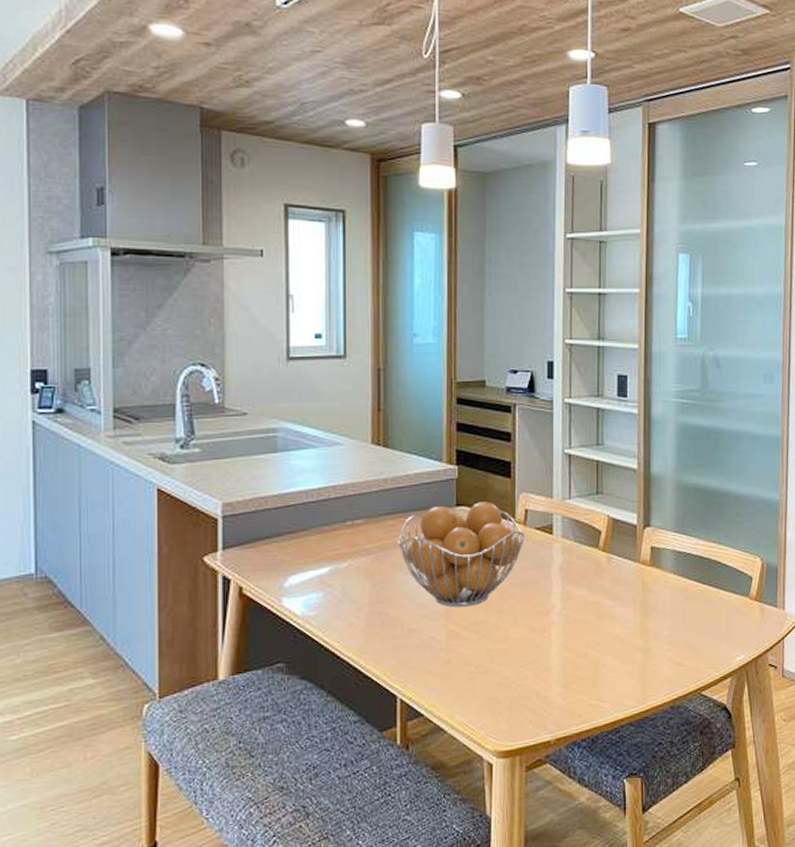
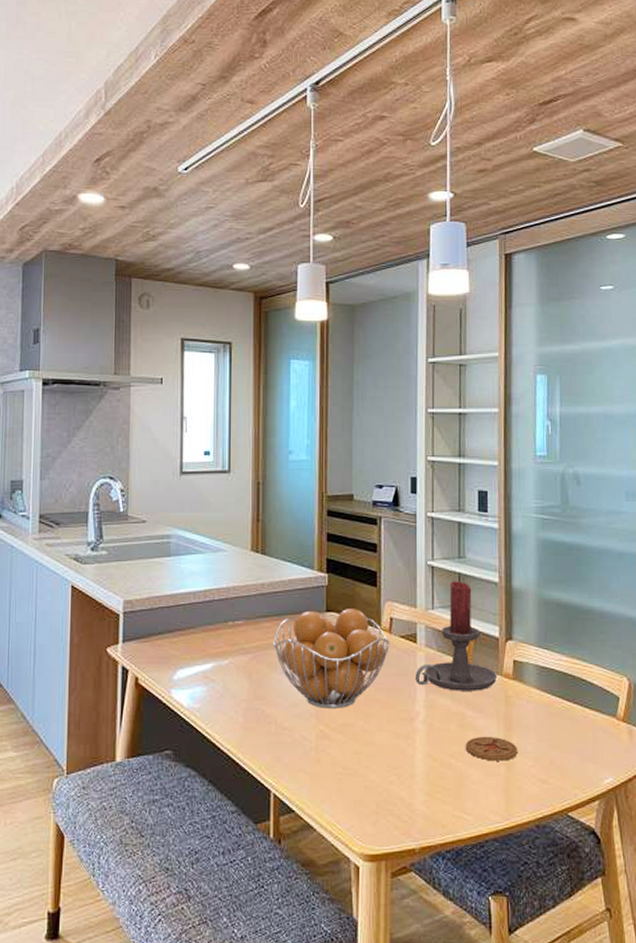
candle holder: none [551,469,635,581] -> present [415,581,498,691]
coaster: none [602,623,654,648] -> present [465,736,518,761]

